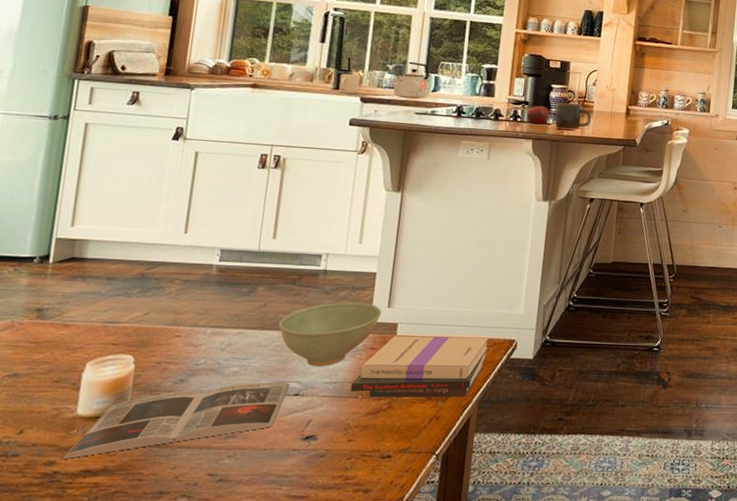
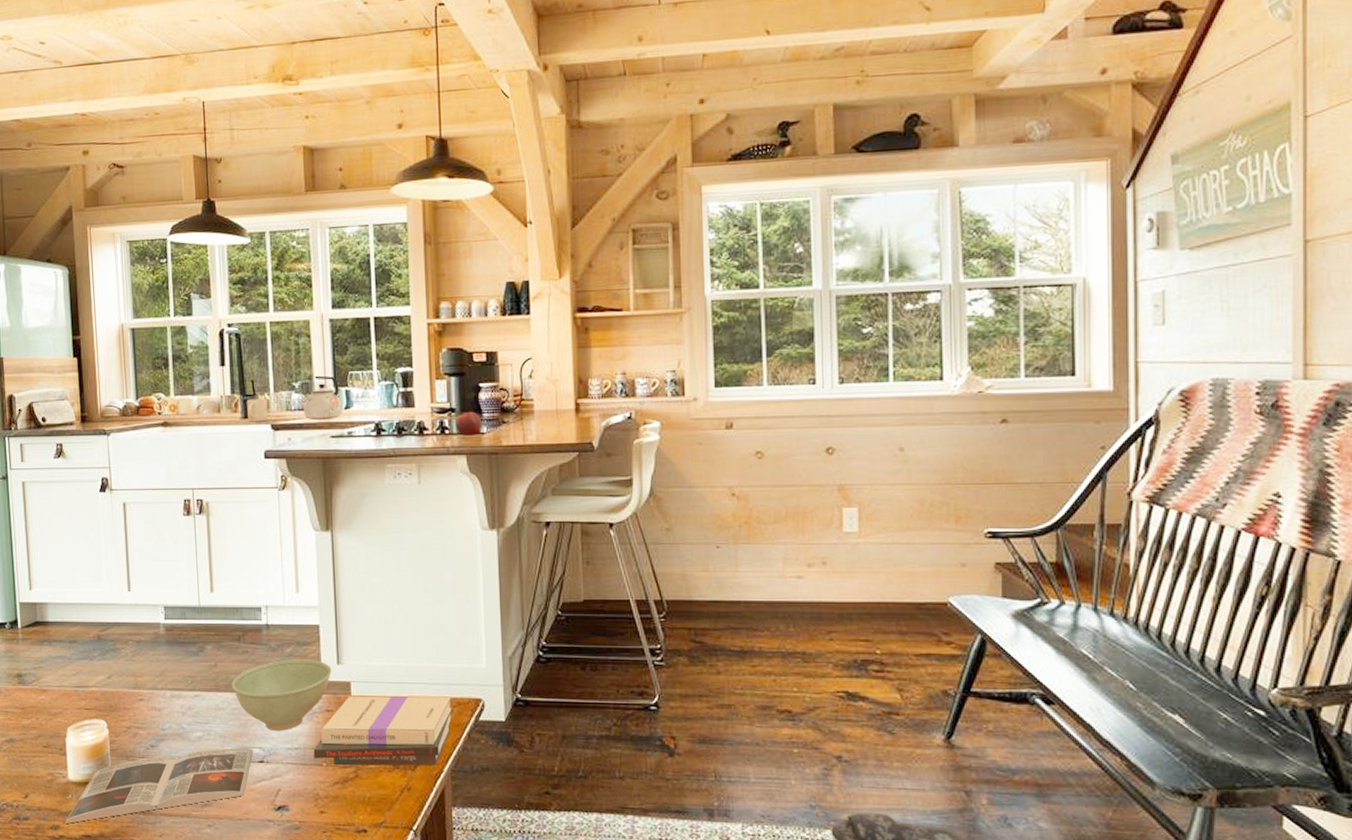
mug: present [555,102,592,131] -> none [488,403,534,439]

